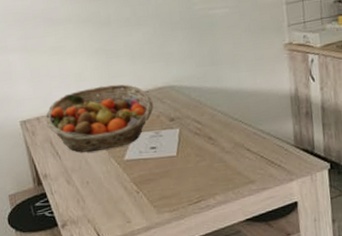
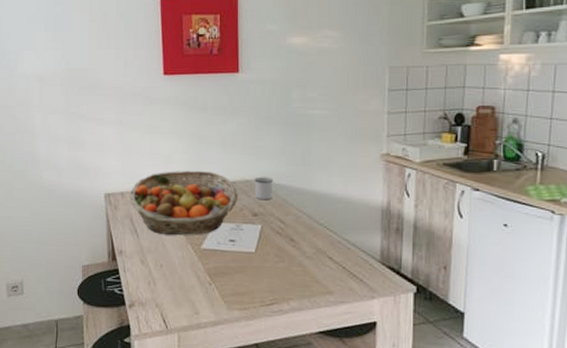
mug: none [162,81,187,104] -> present [249,177,273,199]

